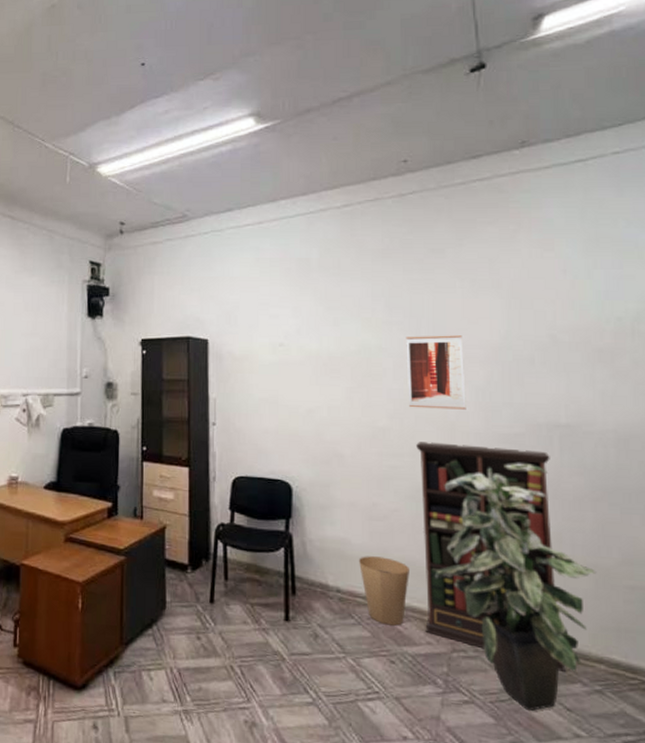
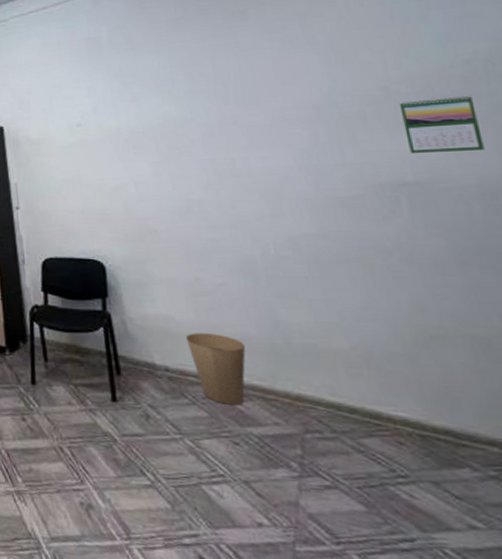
wall art: present [406,335,466,410] -> none [213,97,291,177]
bookcase: present [416,442,566,673] -> none [237,211,449,456]
indoor plant: present [434,463,597,711] -> none [274,227,475,498]
calendar: none [561,348,624,399] -> present [399,95,485,153]

